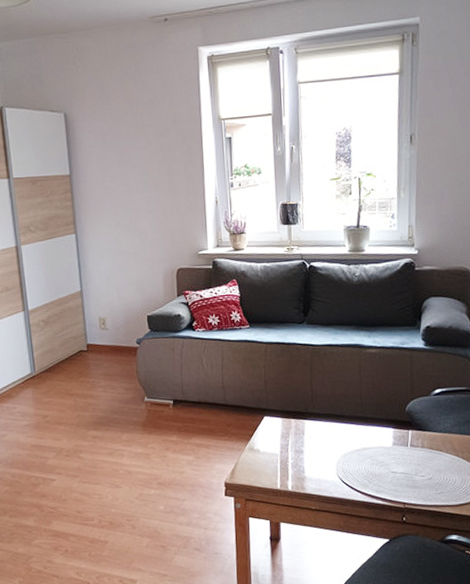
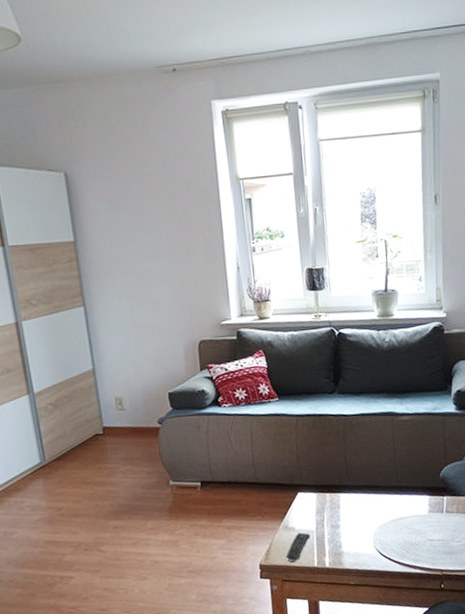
remote control: none [250,455,274,483] -> present [286,532,310,563]

